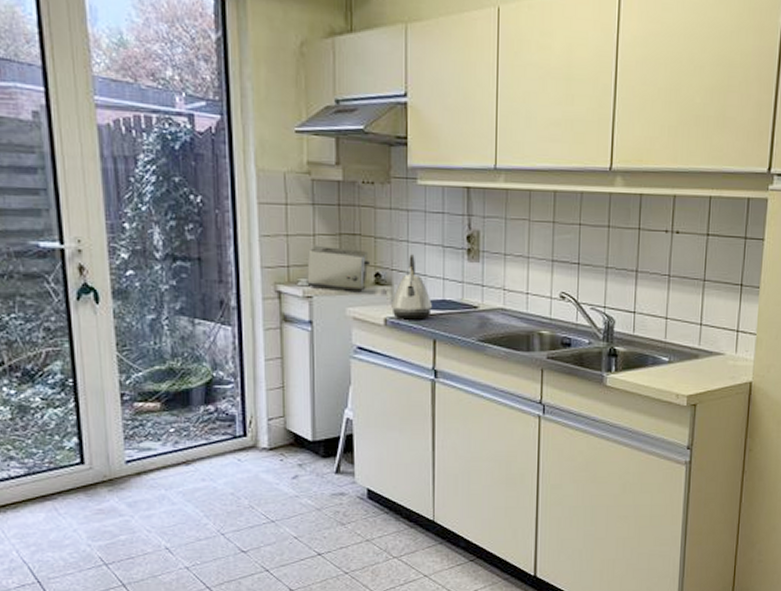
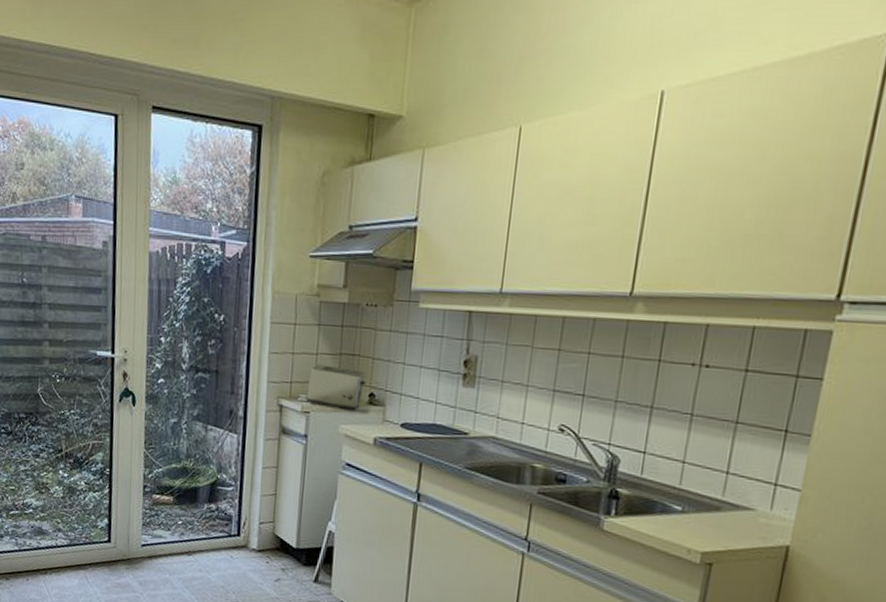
kettle: present [391,254,433,320] -> none [381,376,423,443]

